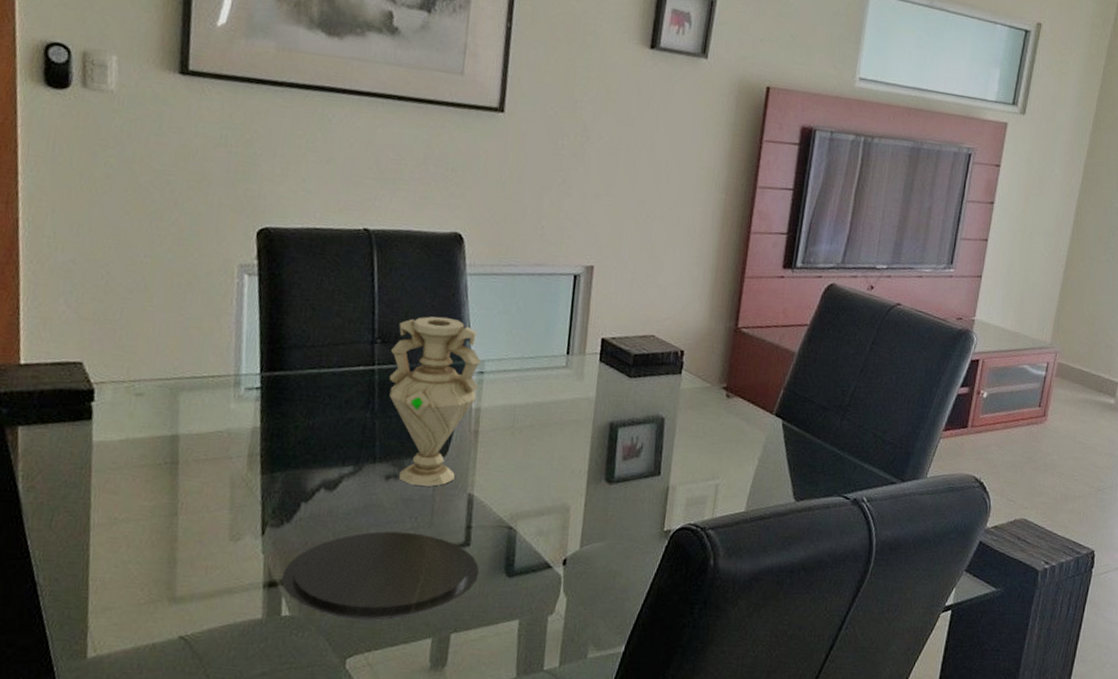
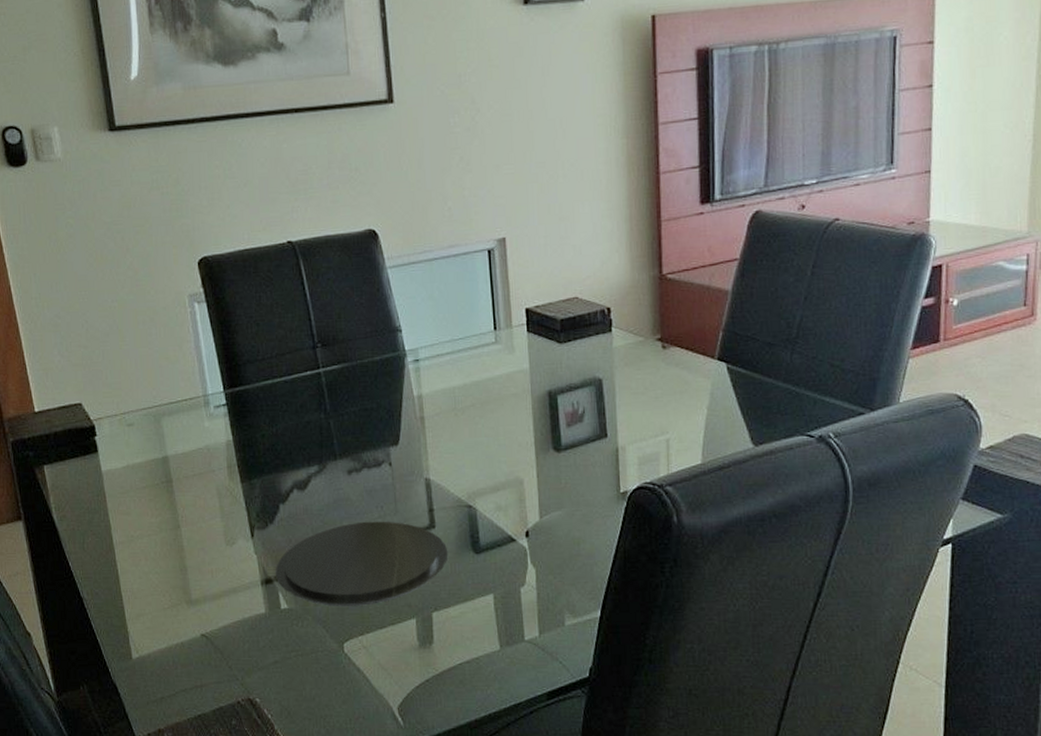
vase: present [389,316,482,486] -> none [332,312,417,476]

